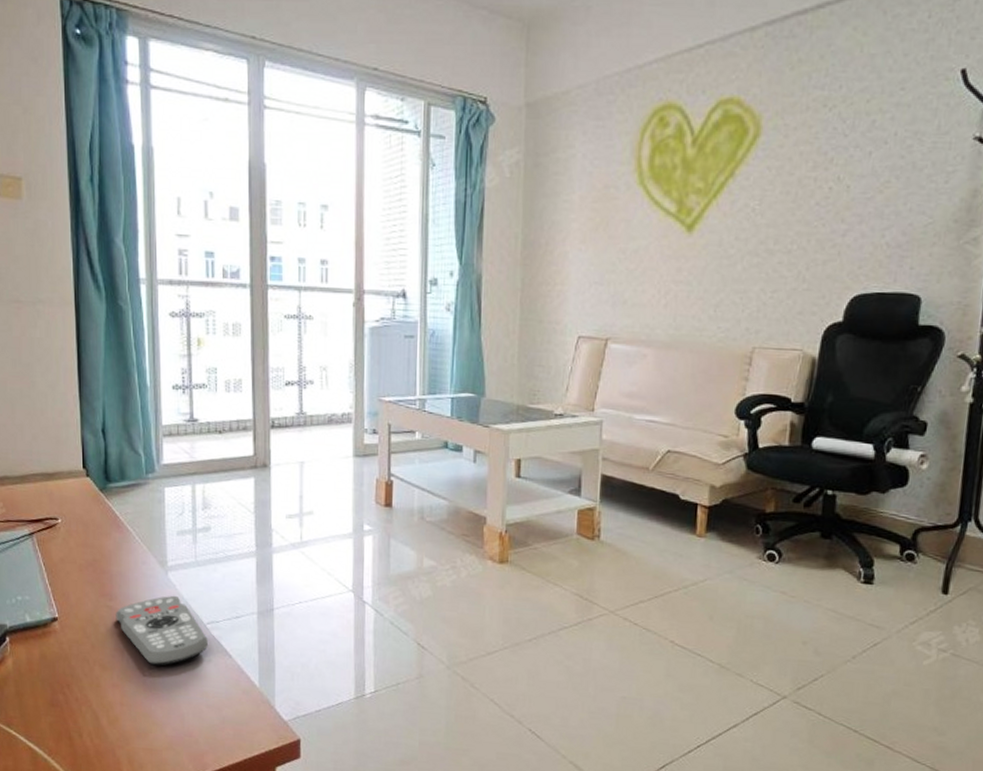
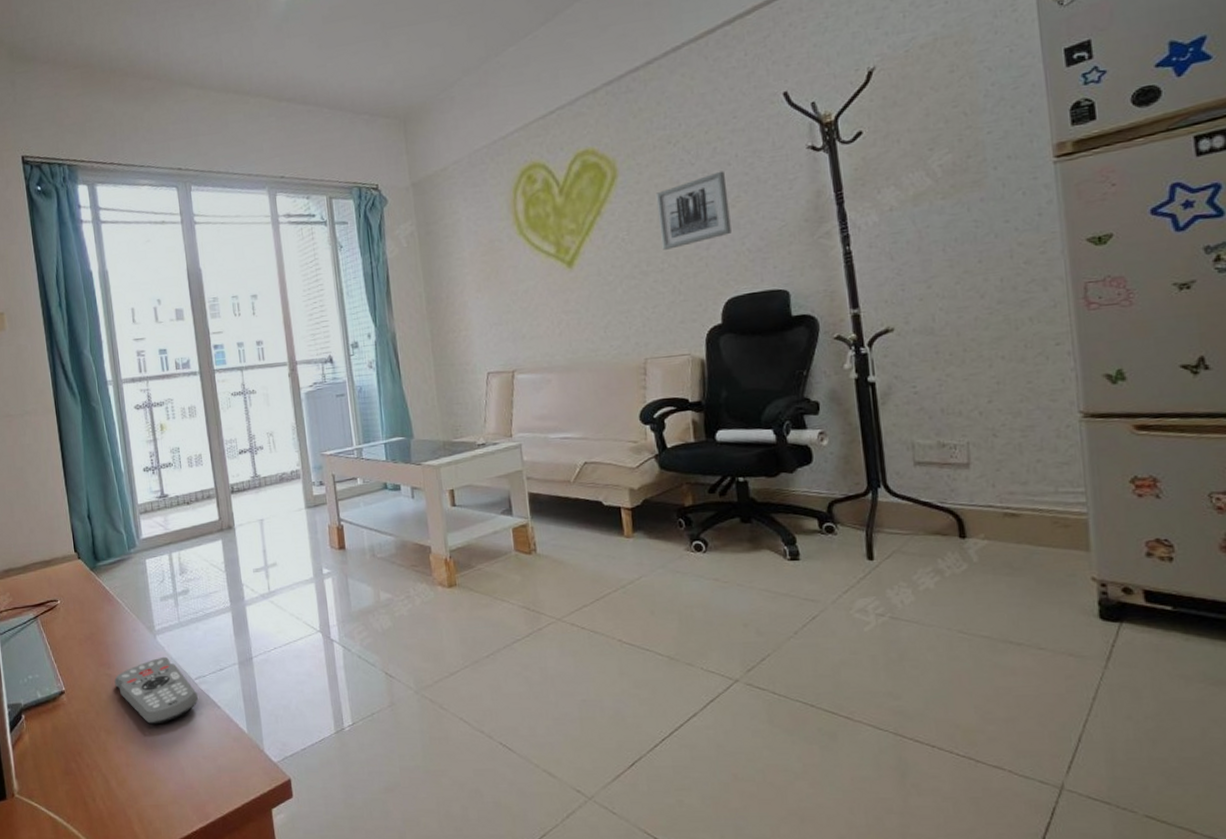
wall art: none [794,149,879,229] -> present [655,171,732,250]

